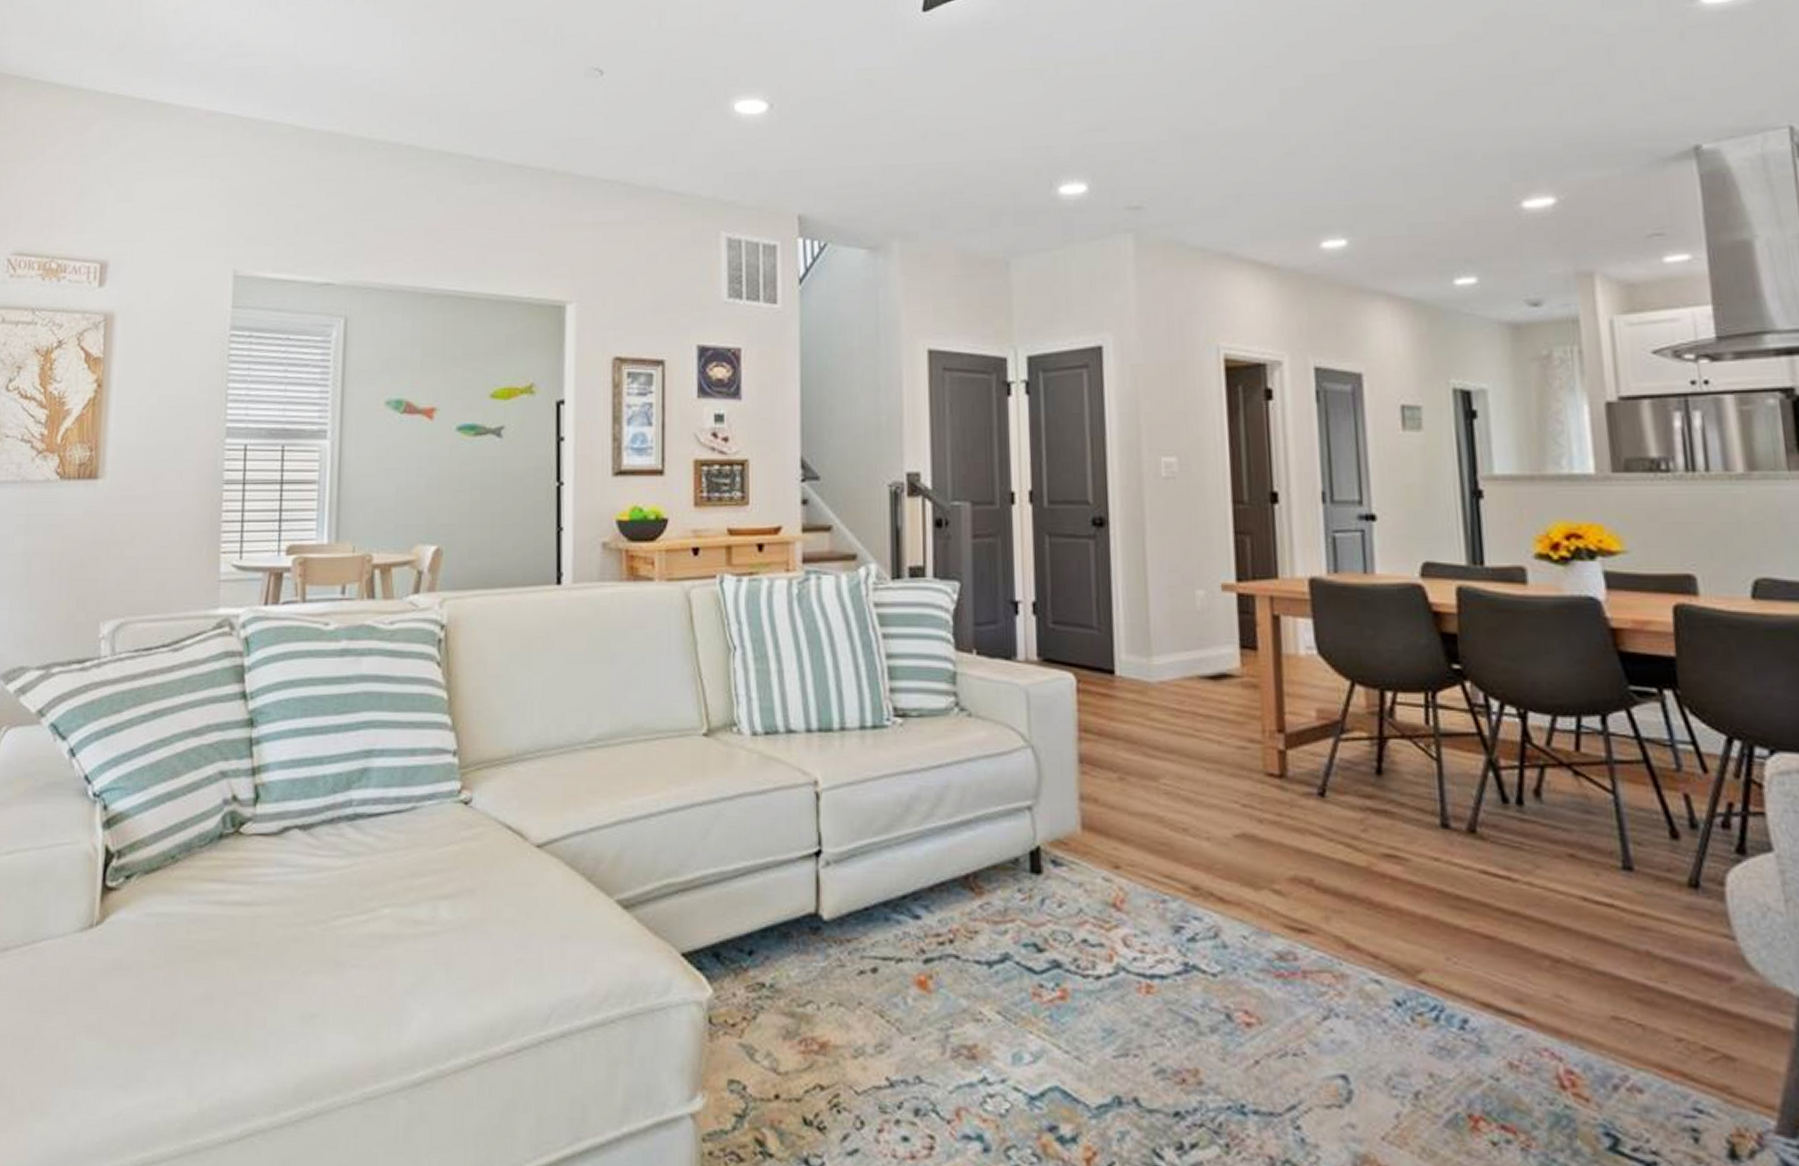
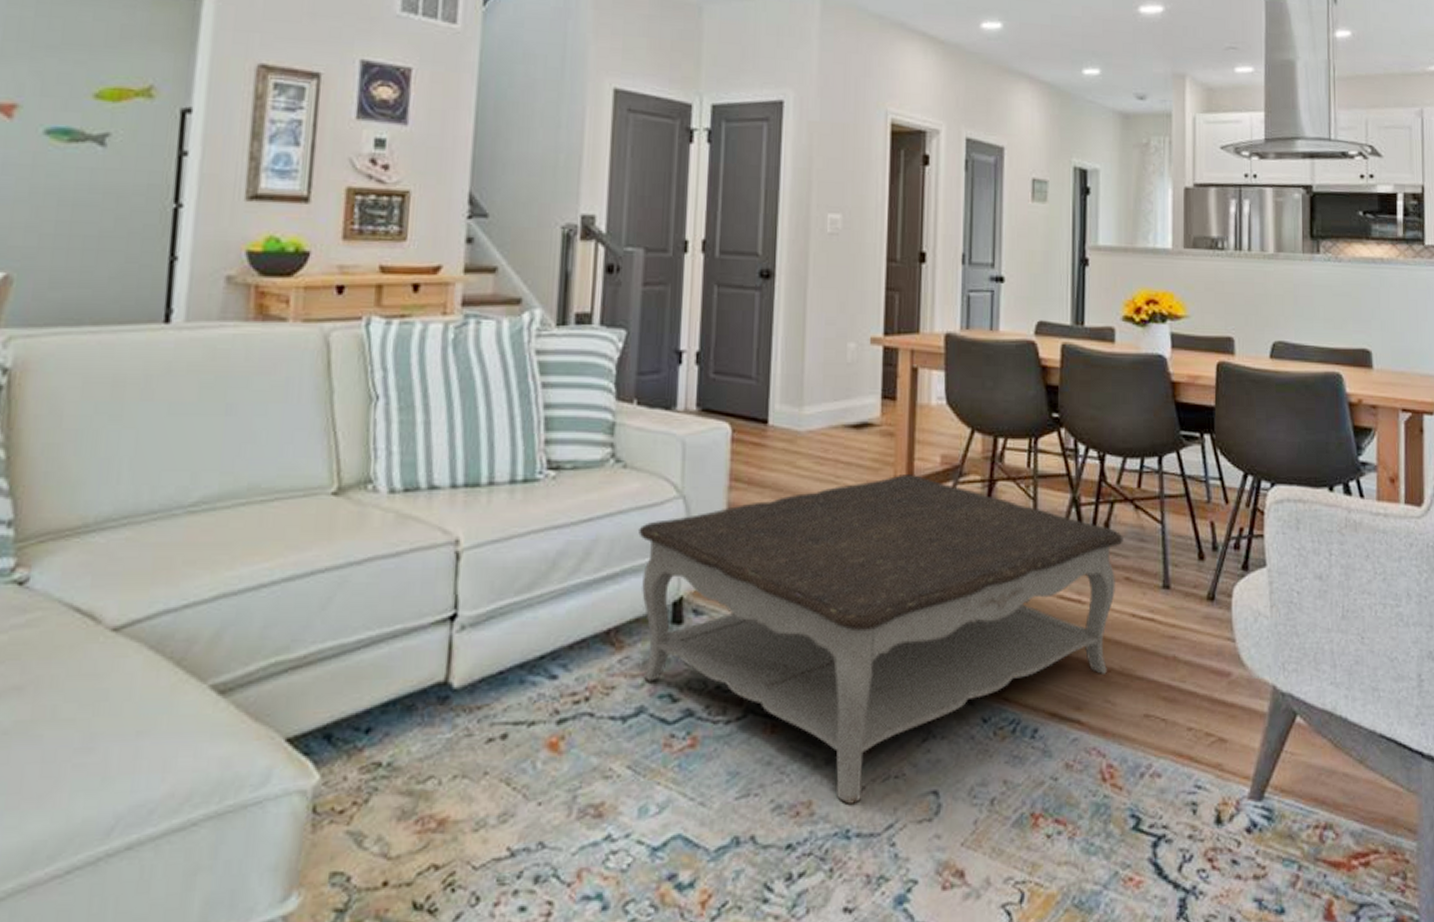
coffee table: none [989,729,1562,1078] -> present [638,475,1123,804]

